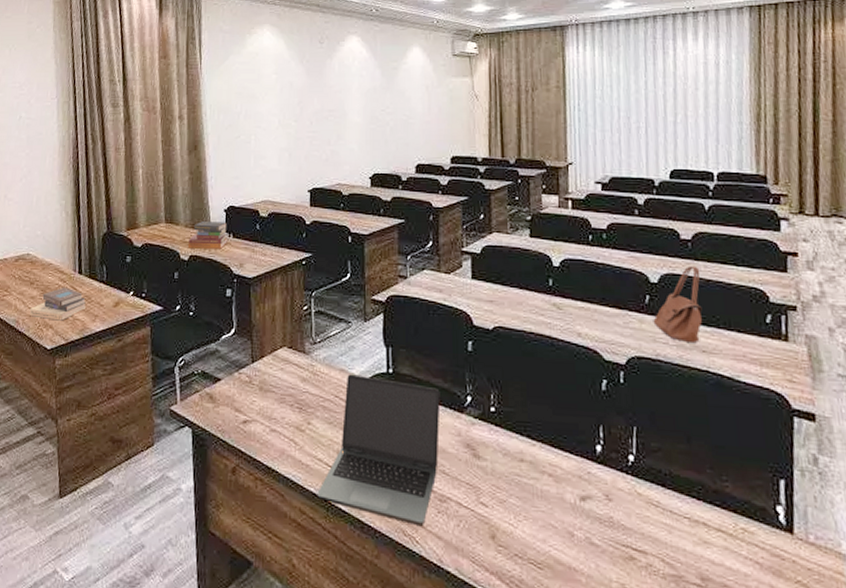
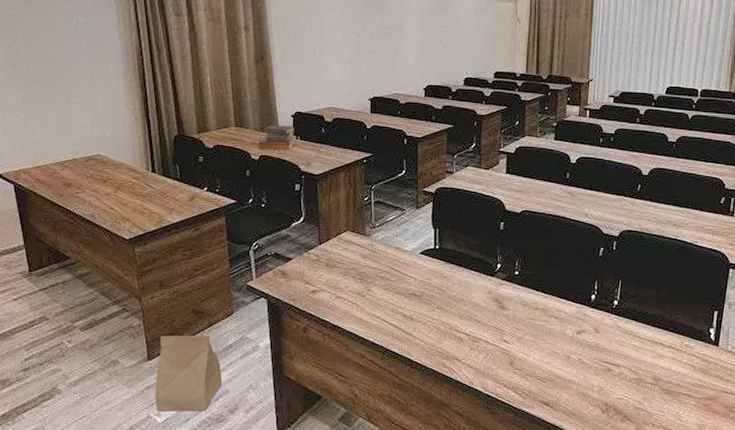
books: present [29,287,87,321] -> none [104,184,162,214]
paper bag: none [63,467,139,570] -> present [155,335,223,412]
laptop: present [317,374,440,527] -> none [375,251,477,360]
handbag: present [653,265,703,342] -> none [641,162,679,219]

